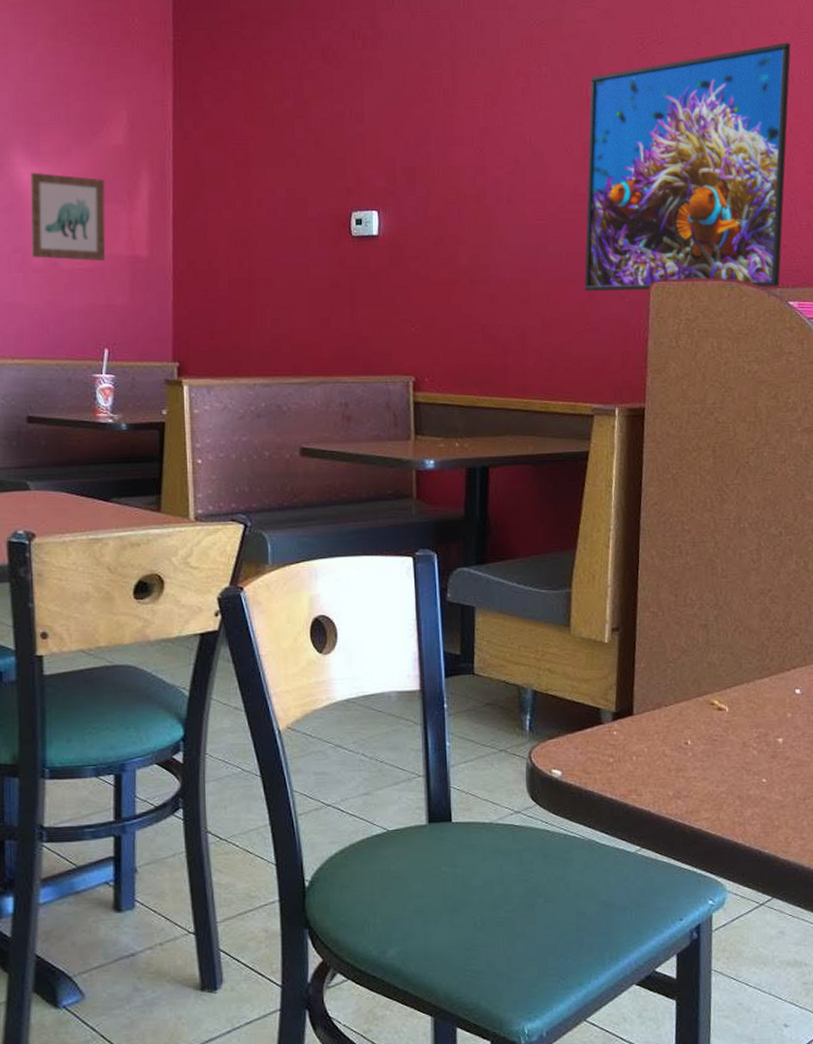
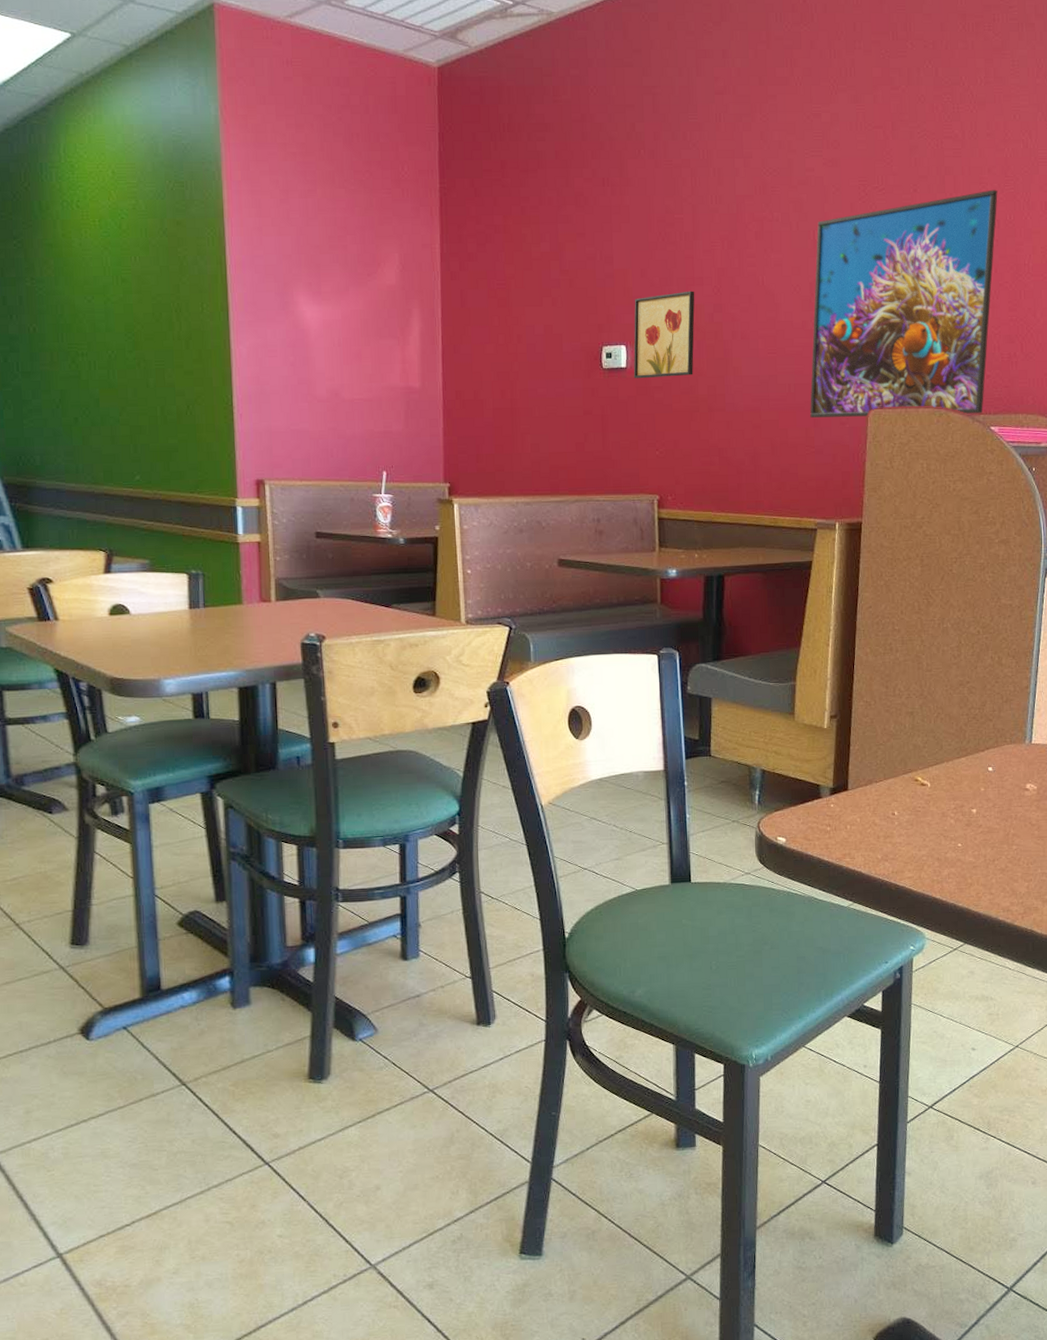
wall art: present [31,172,106,262] -> none [313,310,382,392]
wall art: none [386,151,455,248] -> present [633,291,695,379]

